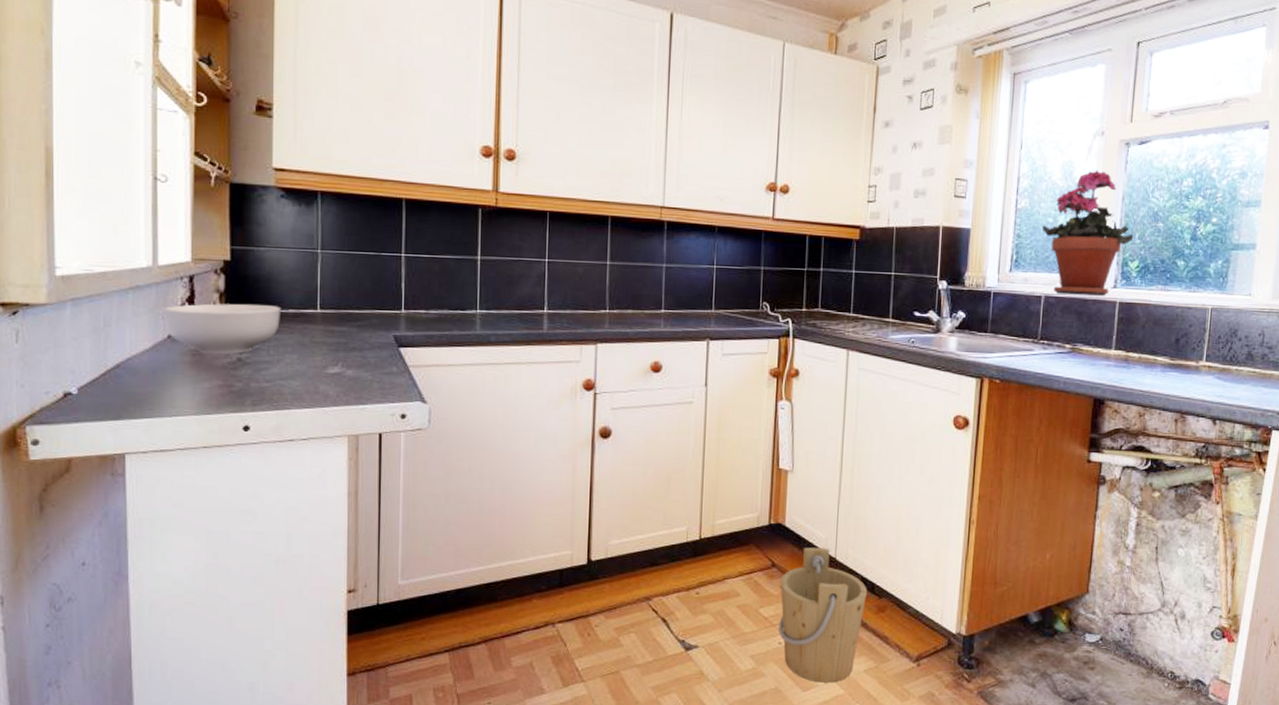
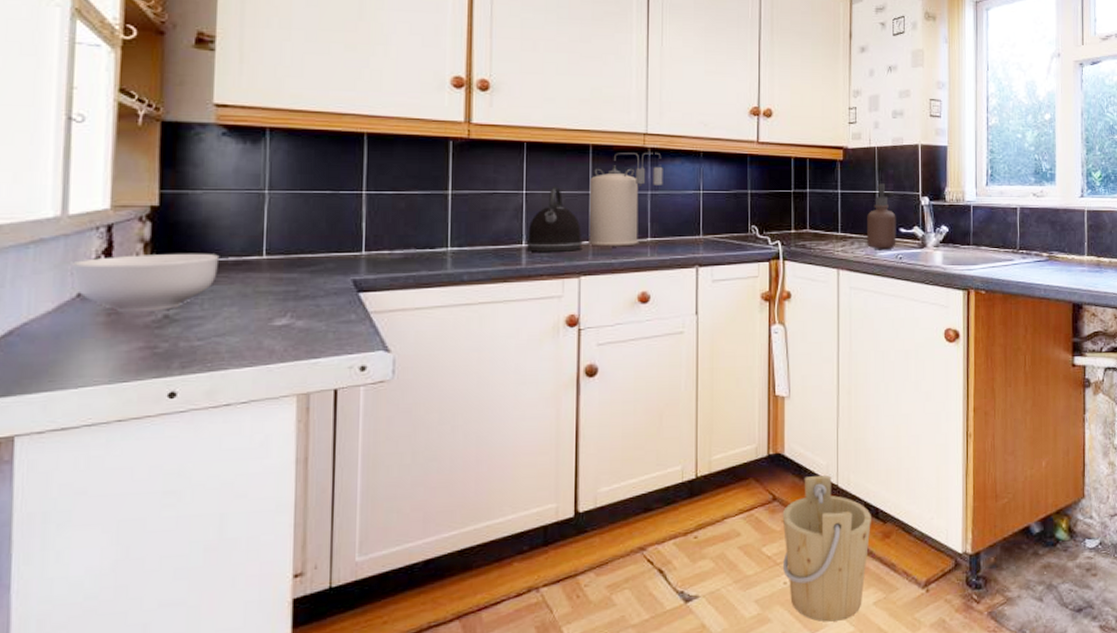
kettle: none [547,255,600,319] -> present [526,186,583,252]
canister: none [605,225,680,317] -> present [589,152,664,247]
soap dispenser: none [879,265,911,332] -> present [867,183,896,249]
potted plant: present [1041,170,1133,297] -> none [1012,88,1094,206]

